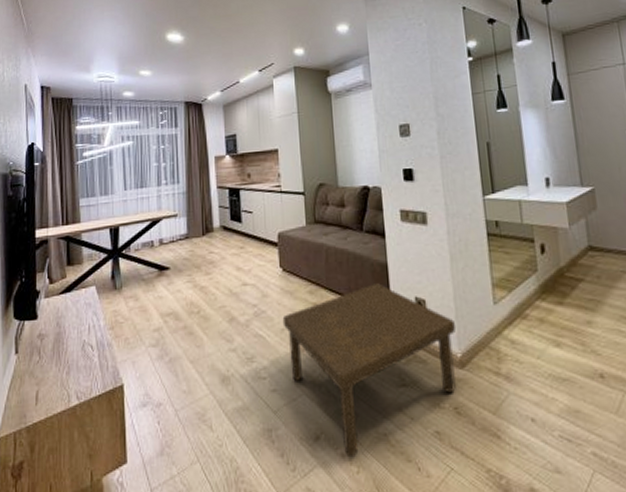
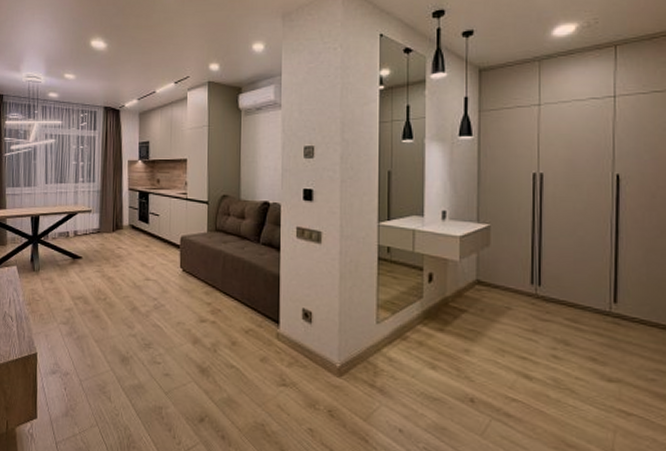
coffee table: present [282,283,457,458] -> none [179,292,339,441]

